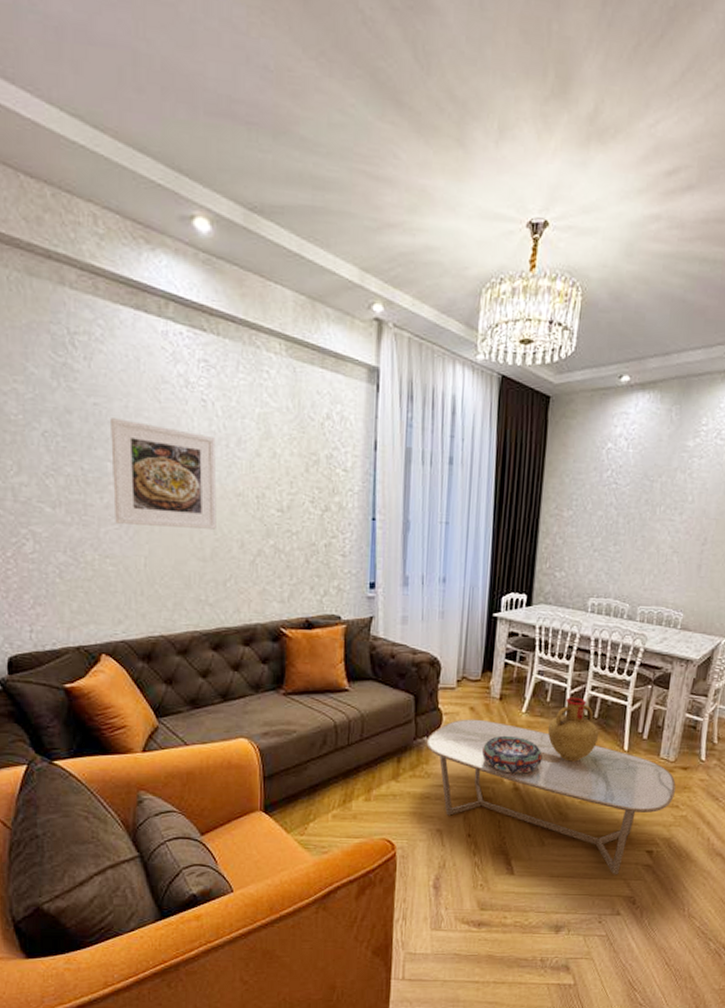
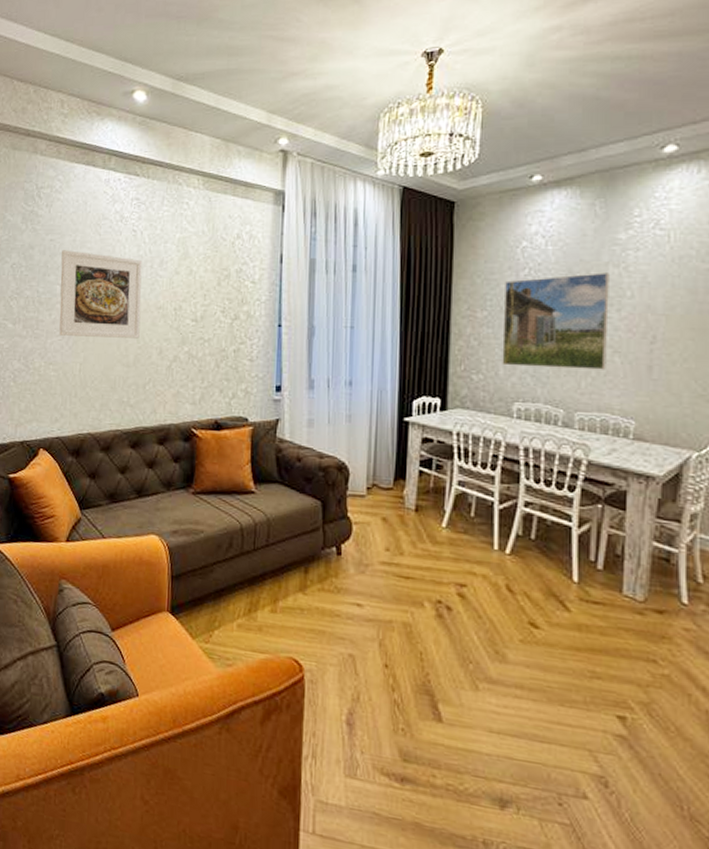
coffee table: present [425,719,676,875] -> none [334,530,649,743]
decorative bowl: present [482,735,543,774] -> none [398,552,469,599]
vase: present [547,697,599,762] -> none [473,513,539,590]
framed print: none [582,477,677,568] -> present [502,273,609,370]

